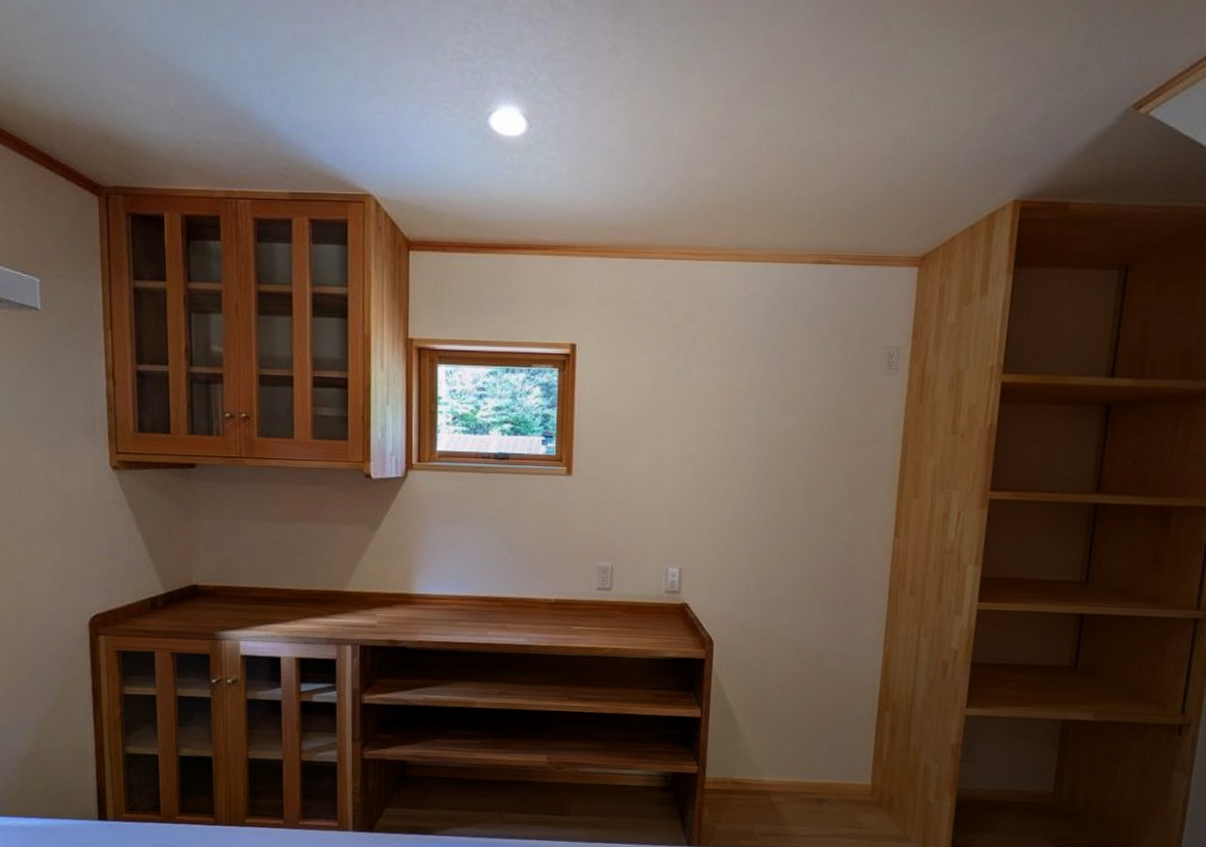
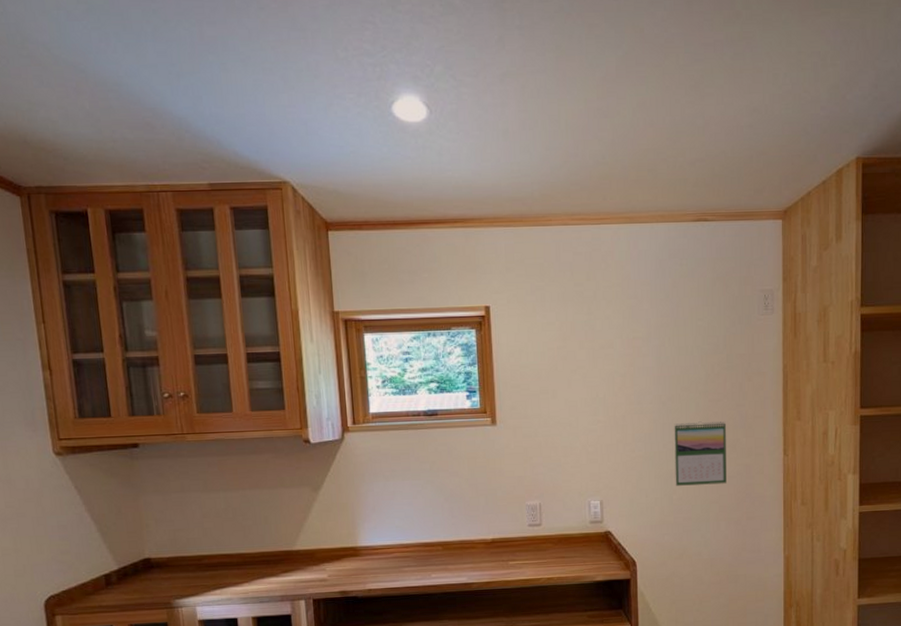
calendar: none [765,490,830,563] -> present [674,421,726,486]

